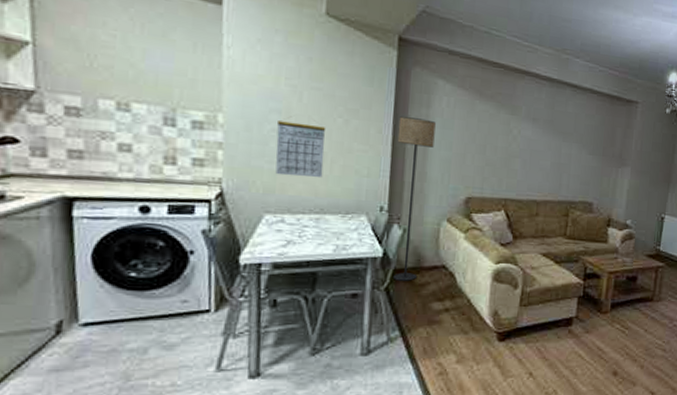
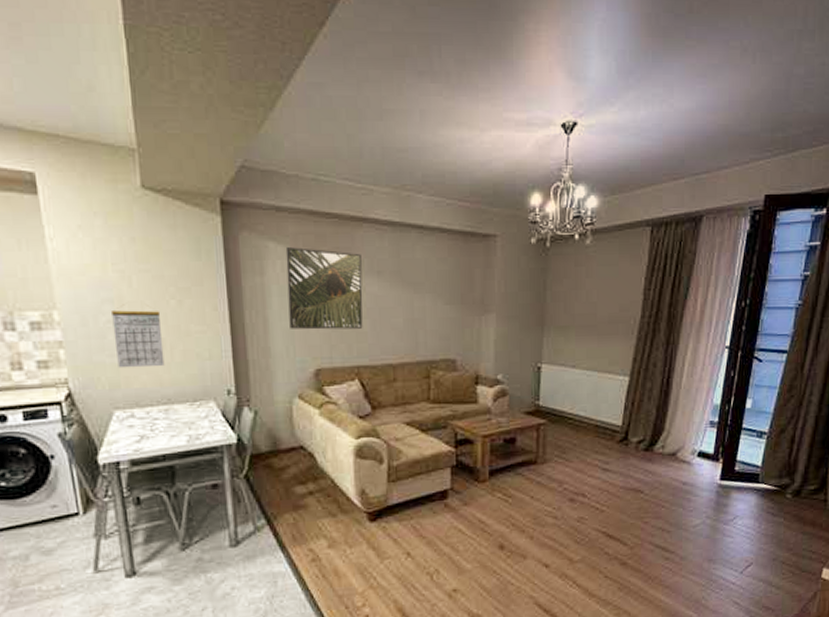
floor lamp: present [392,116,436,281] -> none [233,288,276,467]
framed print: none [447,85,520,166] -> present [285,246,363,330]

